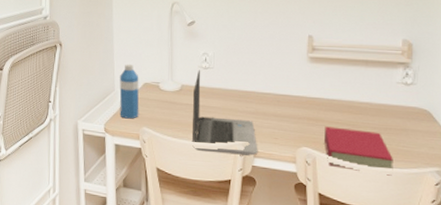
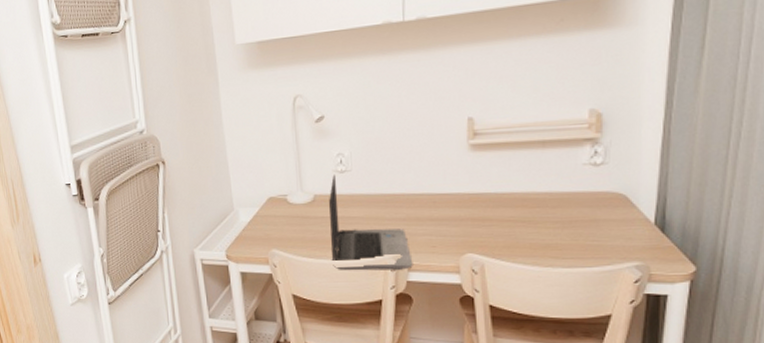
water bottle: present [119,64,139,119] -> none [238,176,266,242]
book: present [324,126,393,176] -> none [493,225,581,277]

